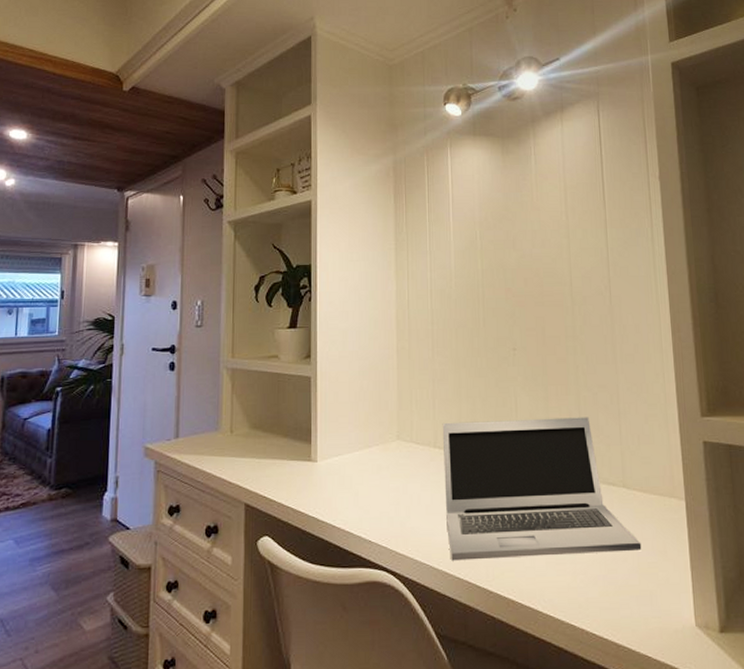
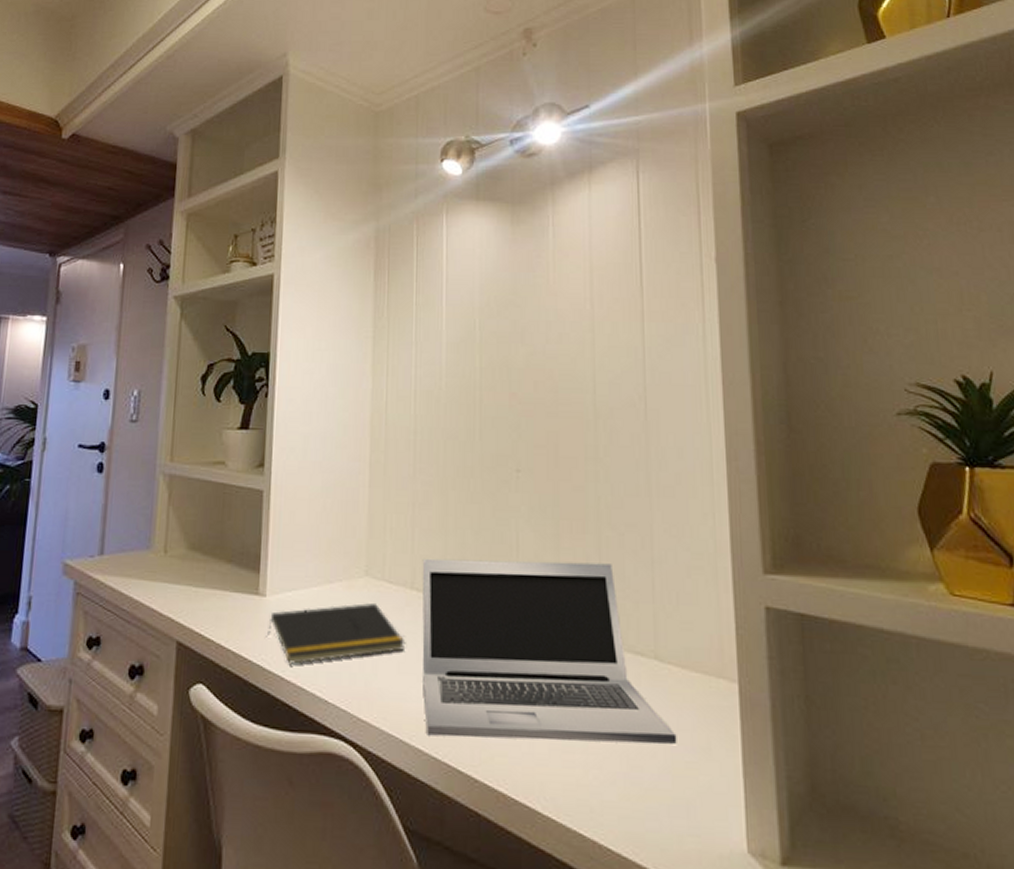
notepad: none [320,461,432,514] -> present [267,603,406,665]

